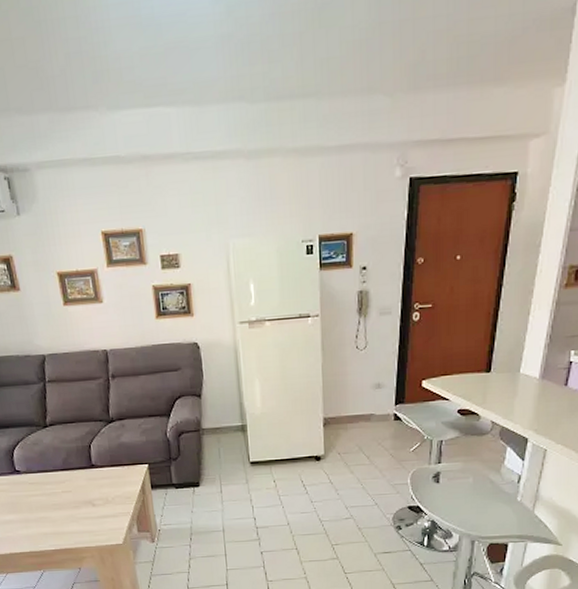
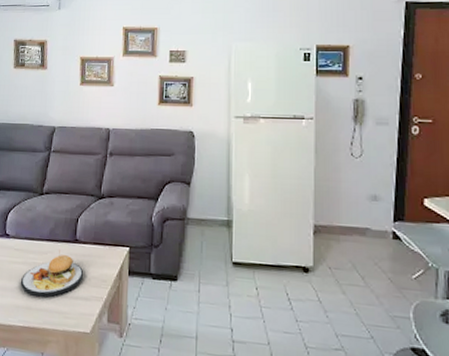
plate: none [42,476,107,523] -> present [20,249,84,299]

